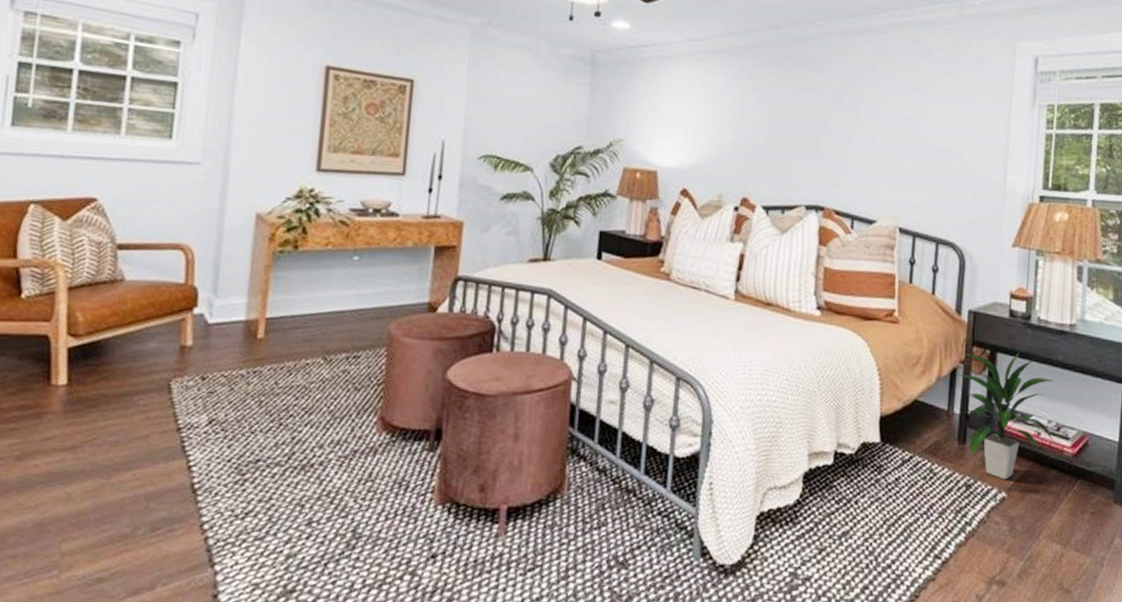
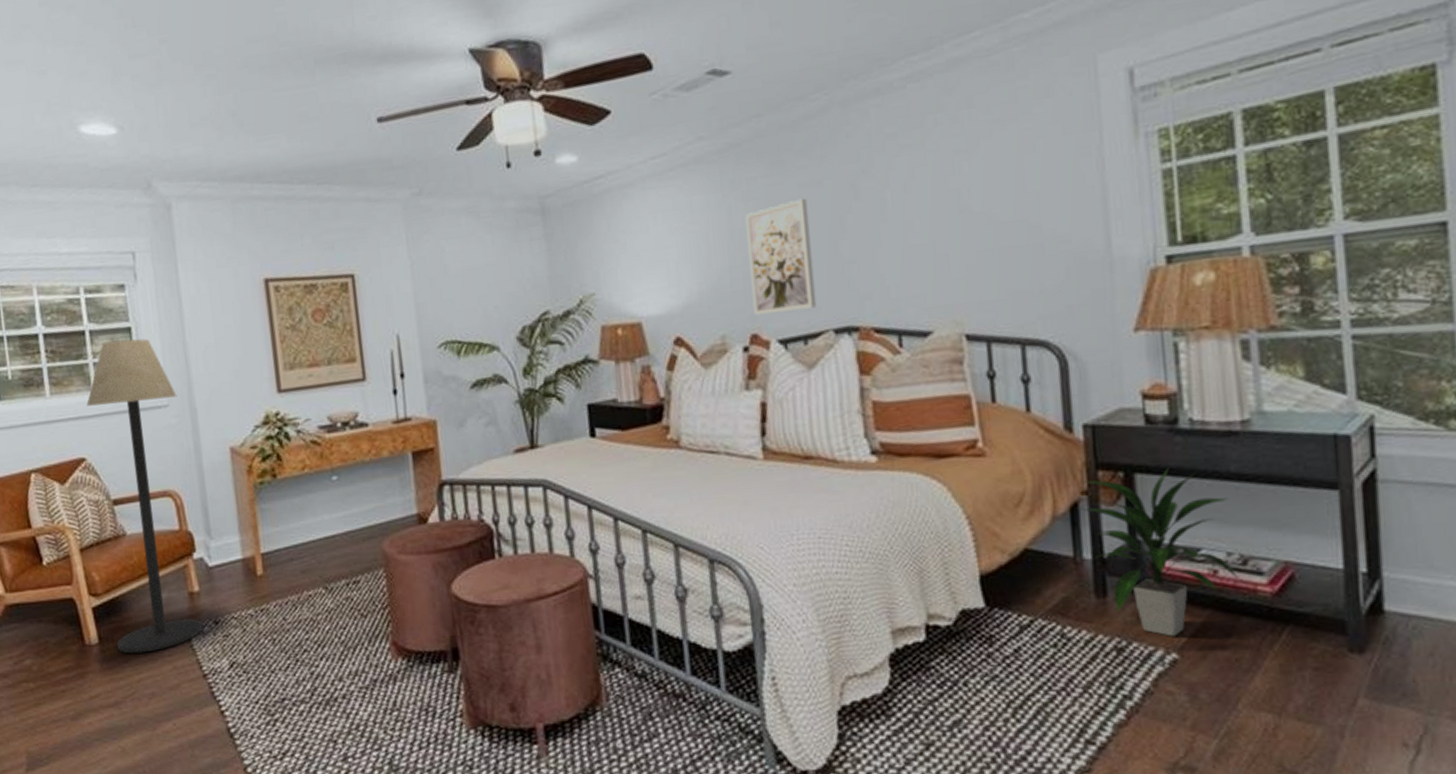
floor lamp: none [87,91,212,400] -> present [86,338,203,654]
wall art: none [747,98,802,186] -> present [746,198,817,316]

